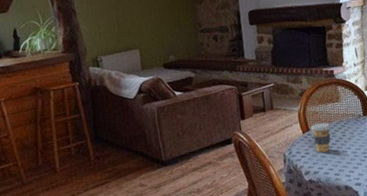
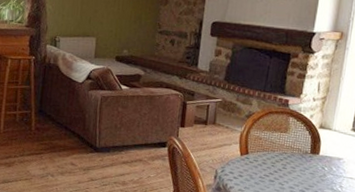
coffee cup: present [311,122,331,153] -> none [250,148,272,180]

